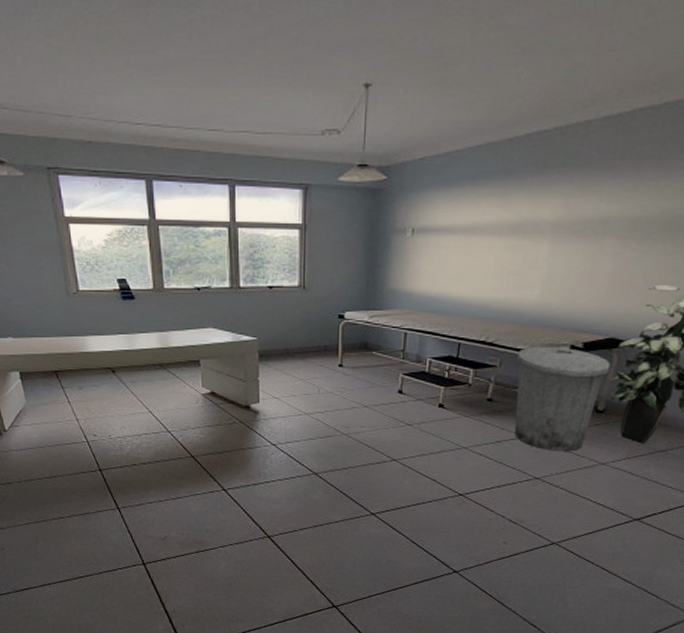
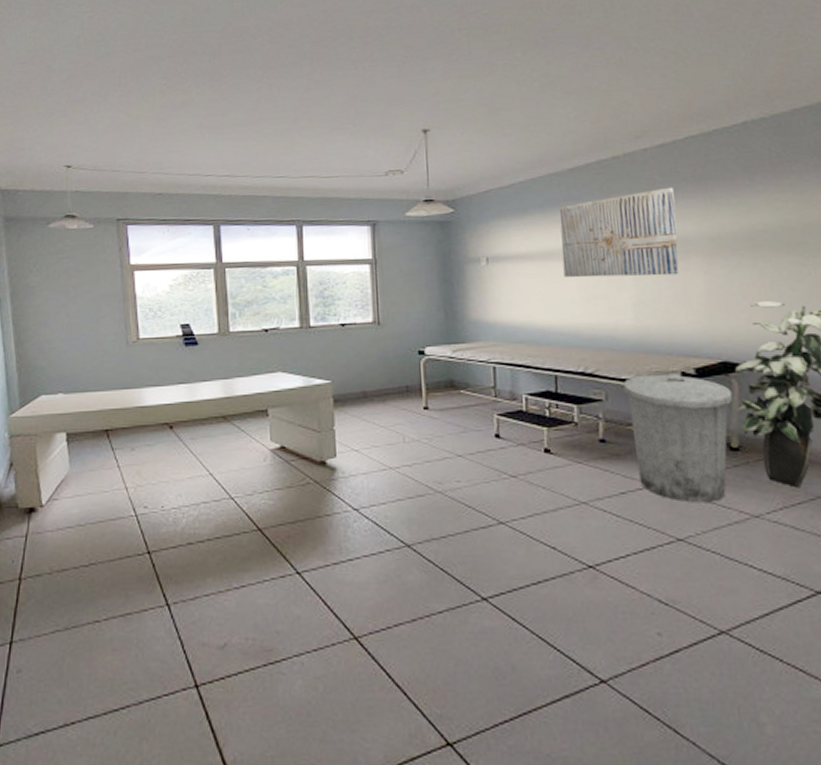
wall art: none [483,164,609,256] -> present [559,187,680,278]

